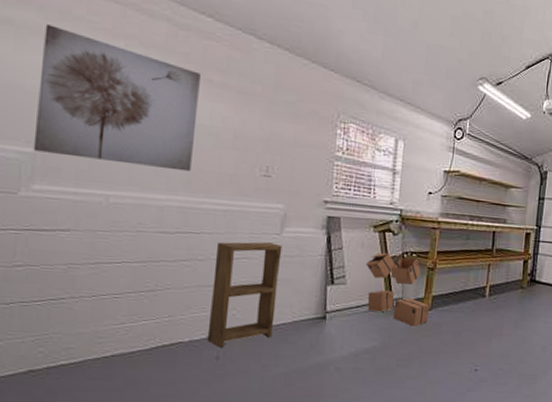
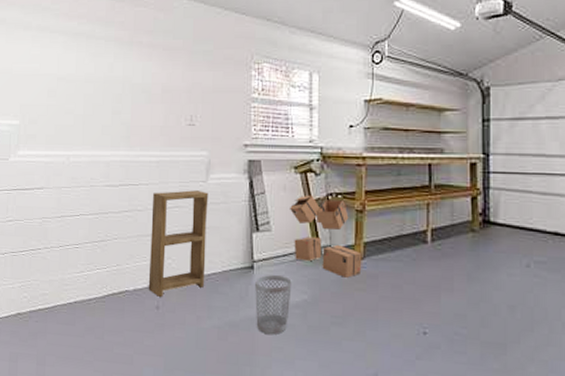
wall art: present [33,24,201,172] -> none [18,18,133,128]
wastebasket: none [325,325,363,379] -> present [255,275,292,335]

